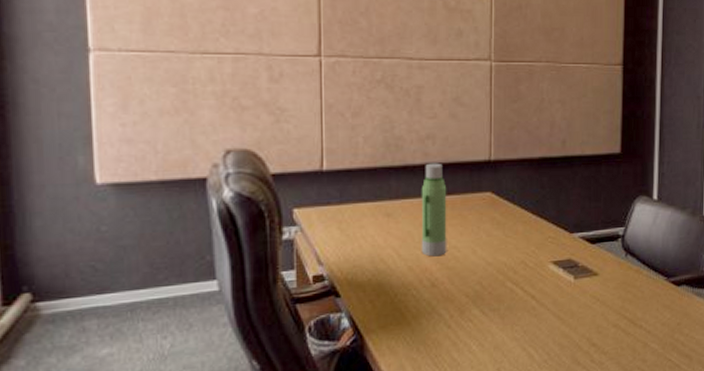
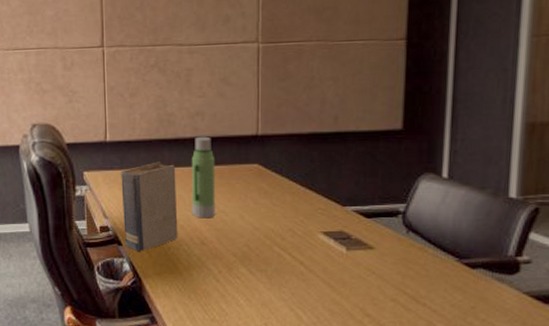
book: none [340,193,406,303] -> present [121,162,178,252]

